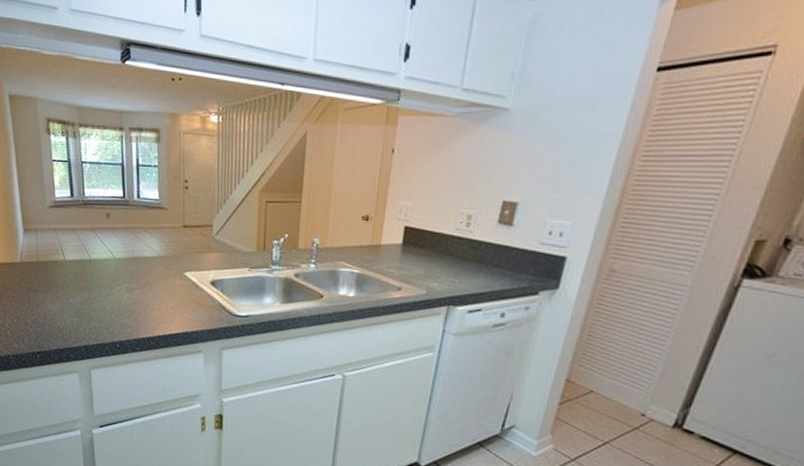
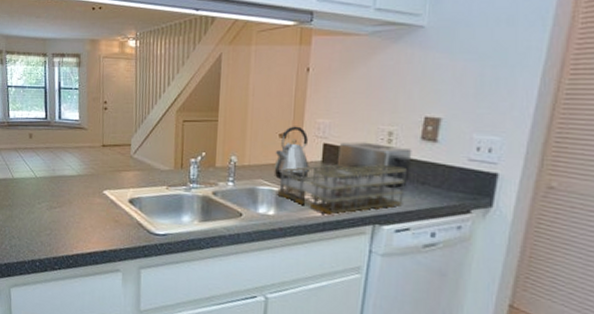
kettle: none [355,208,390,263] -> present [274,126,309,181]
dish rack: none [358,247,482,298] -> present [277,164,406,216]
toaster: none [417,225,489,271] -> present [338,142,412,189]

